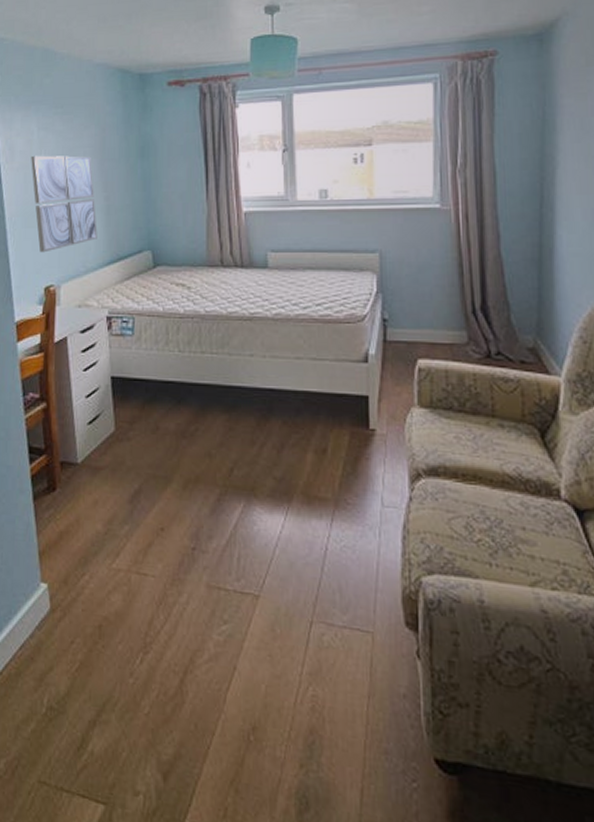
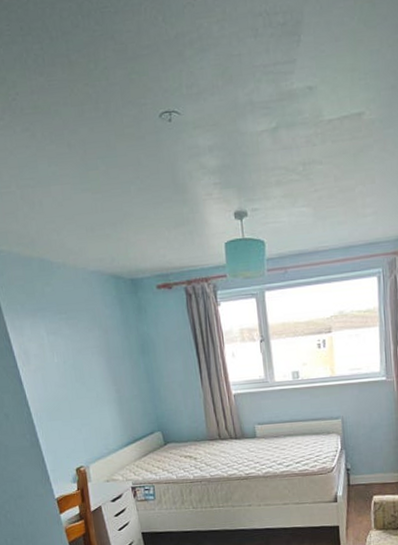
wall art: present [31,155,98,253] -> none [45,355,114,441]

